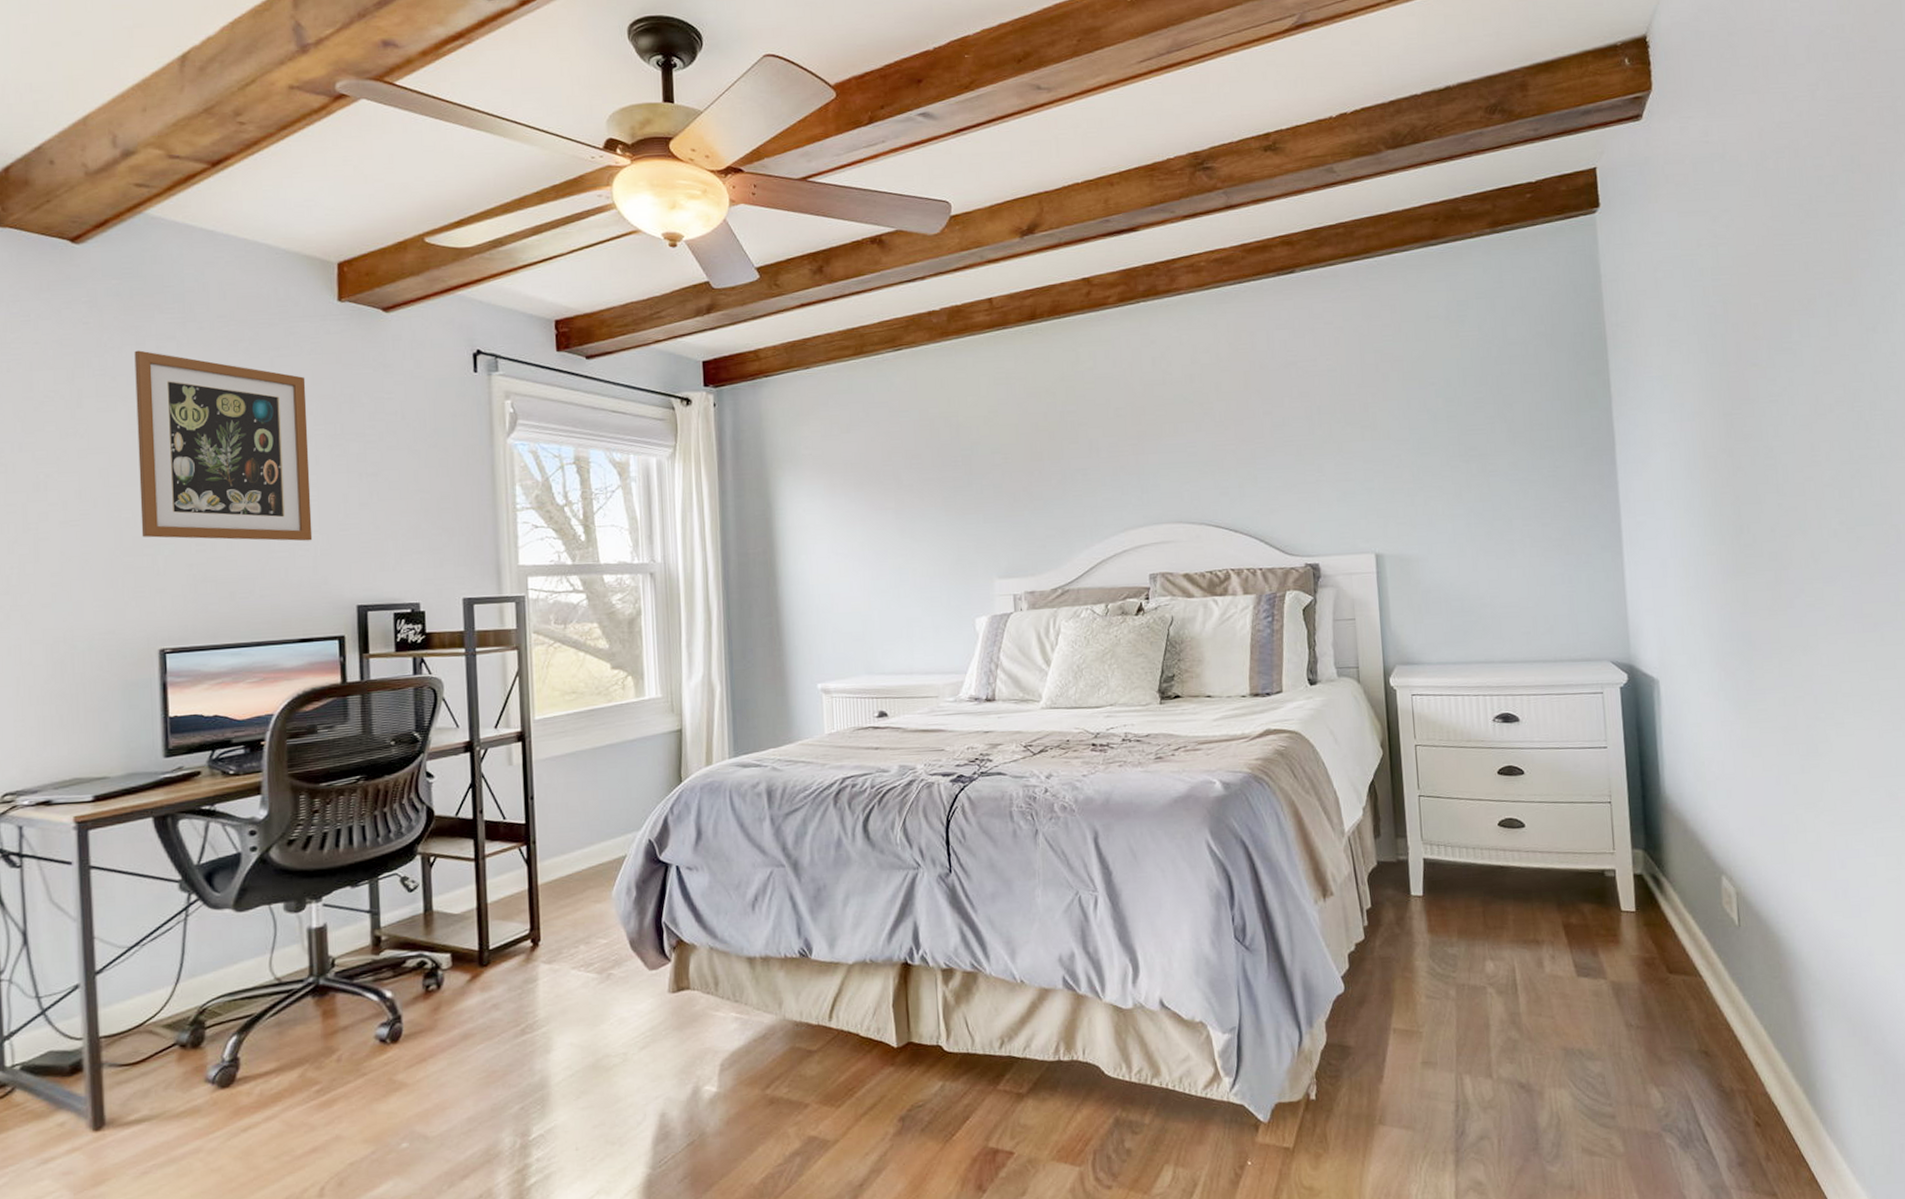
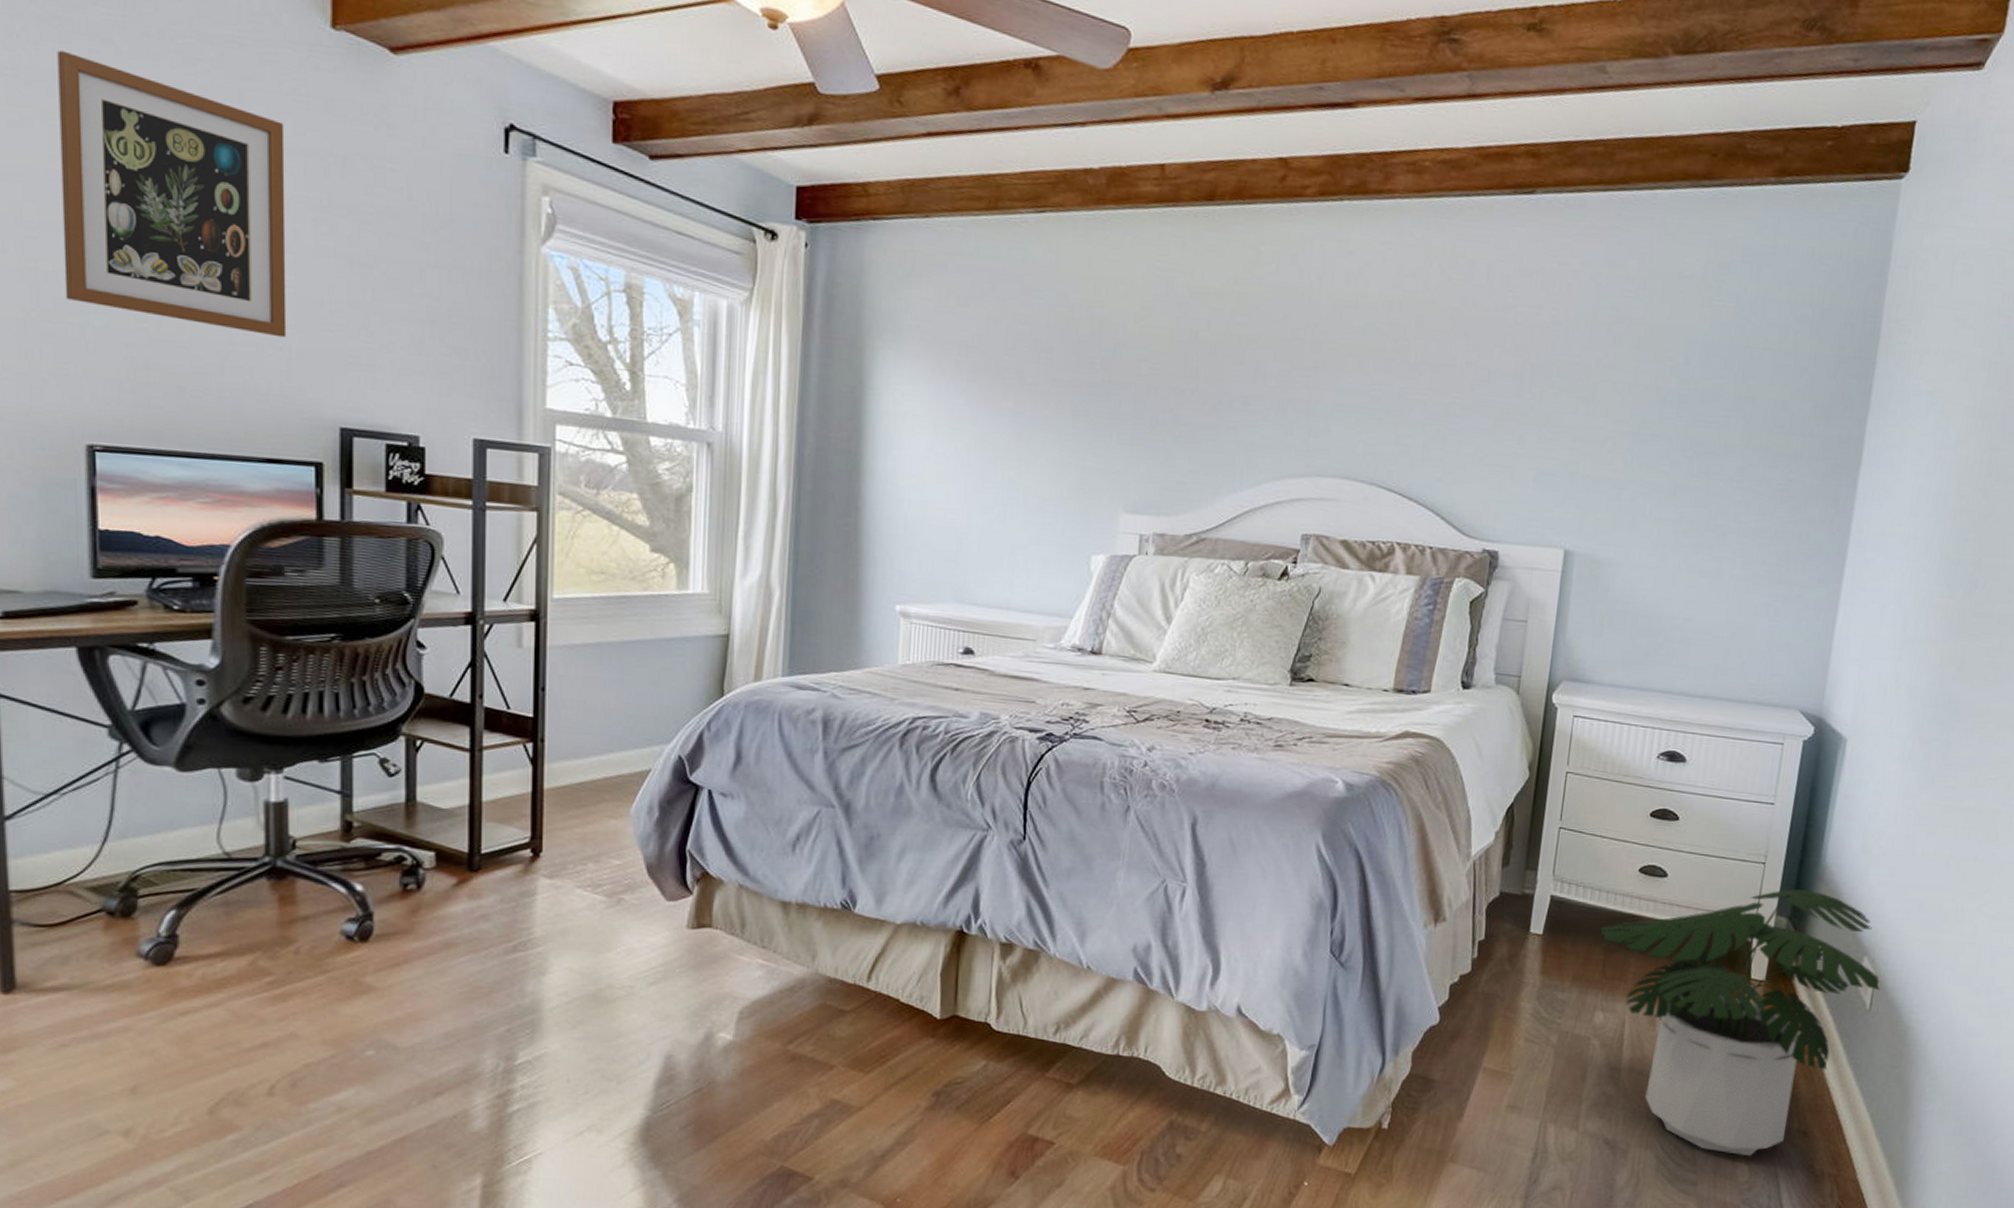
potted plant: none [1473,821,1745,1084] -> present [1599,889,1881,1157]

